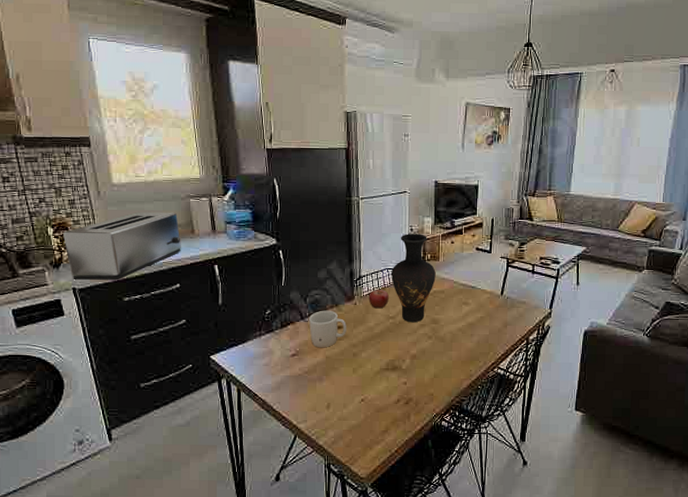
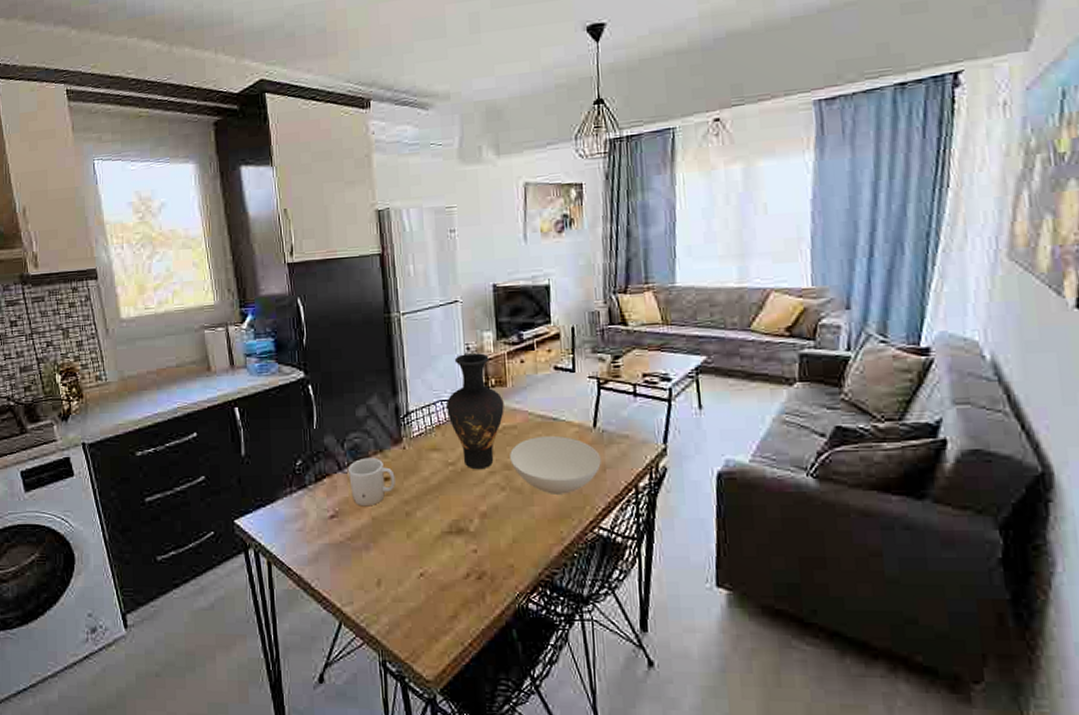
toaster: present [63,211,181,281] -> none [71,347,197,434]
fruit: present [368,288,389,309] -> none [420,427,446,453]
bowl: none [437,299,504,343] -> present [510,435,601,494]

